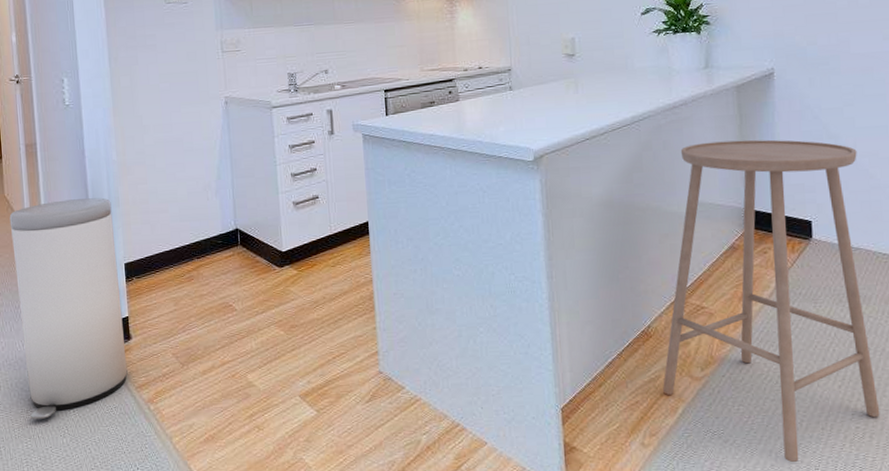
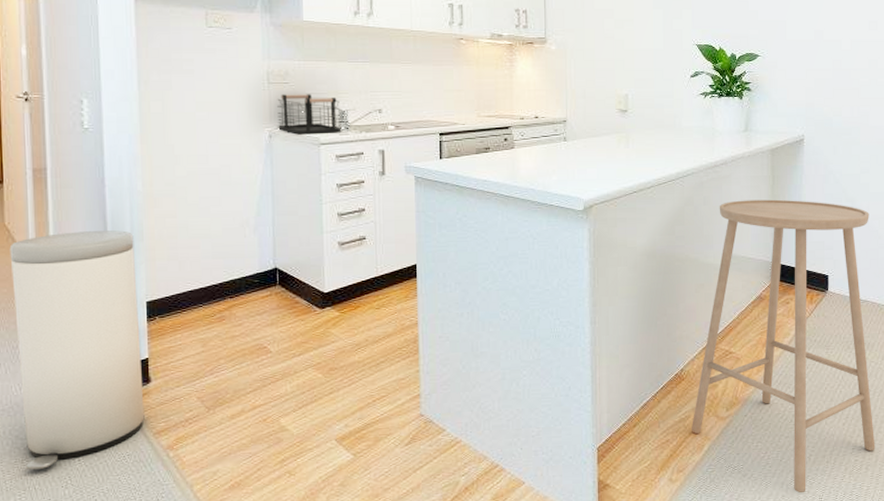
dish rack: none [231,60,291,100] -> present [277,94,342,135]

